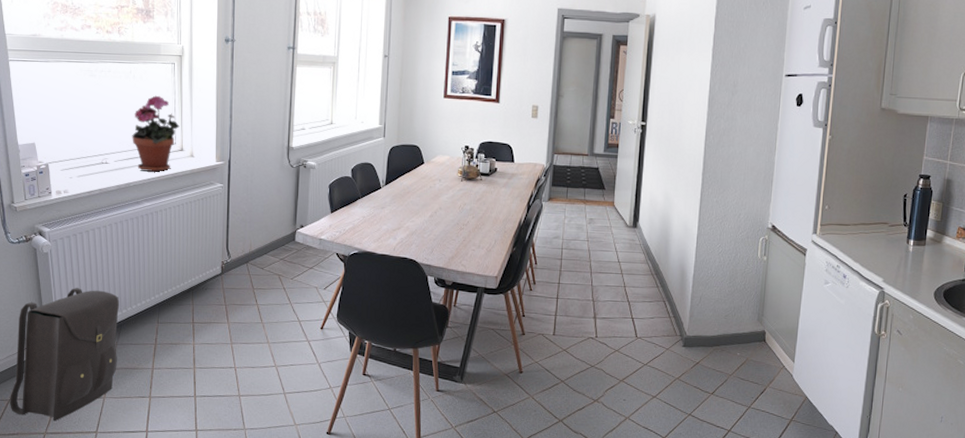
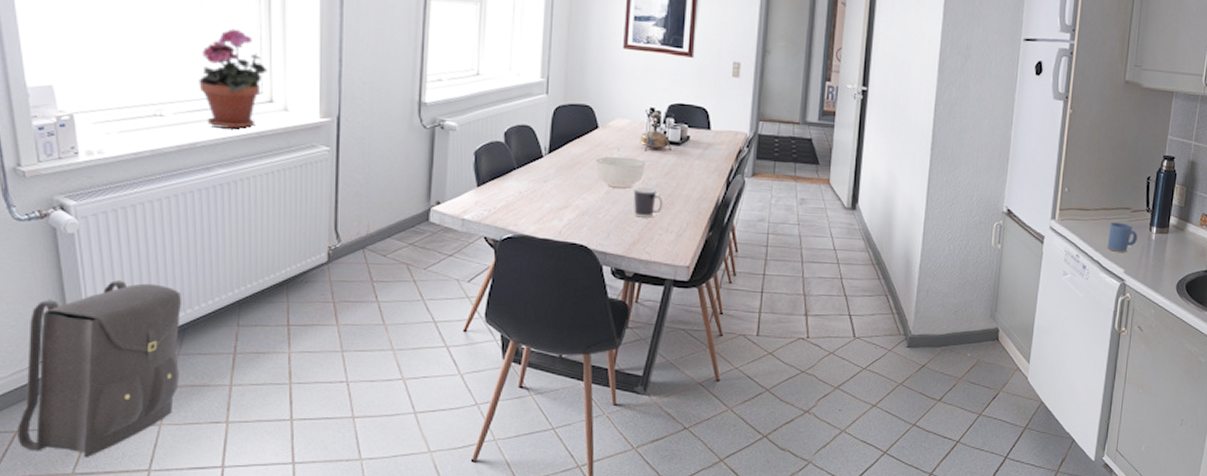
bowl: none [421,186,462,213] -> present [595,156,646,189]
mug: none [451,212,476,237] -> present [633,188,663,218]
mug: none [866,235,896,263] -> present [1107,222,1138,252]

